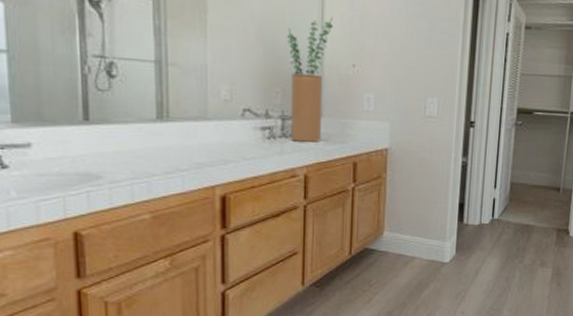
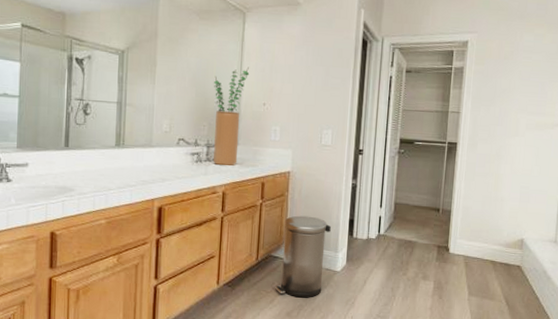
pedal bin: none [372,200,438,295] -> present [274,215,331,298]

